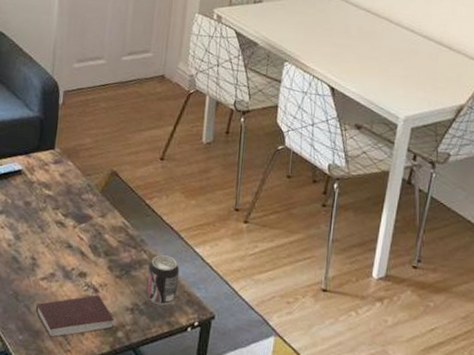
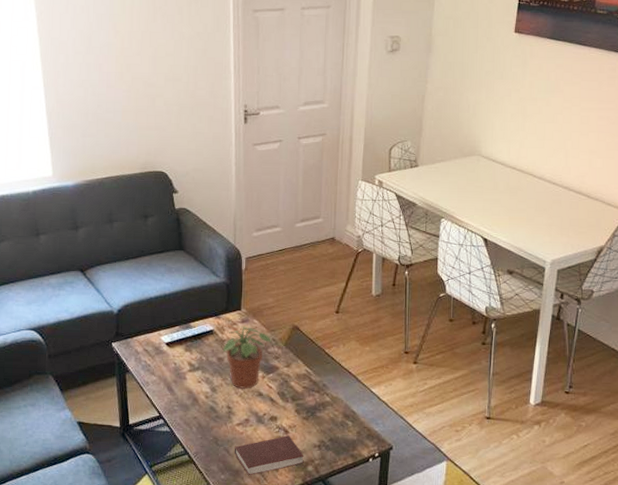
potted plant: none [31,168,86,240] -> present [223,326,271,390]
beverage can: present [146,255,180,306] -> none [330,397,359,441]

